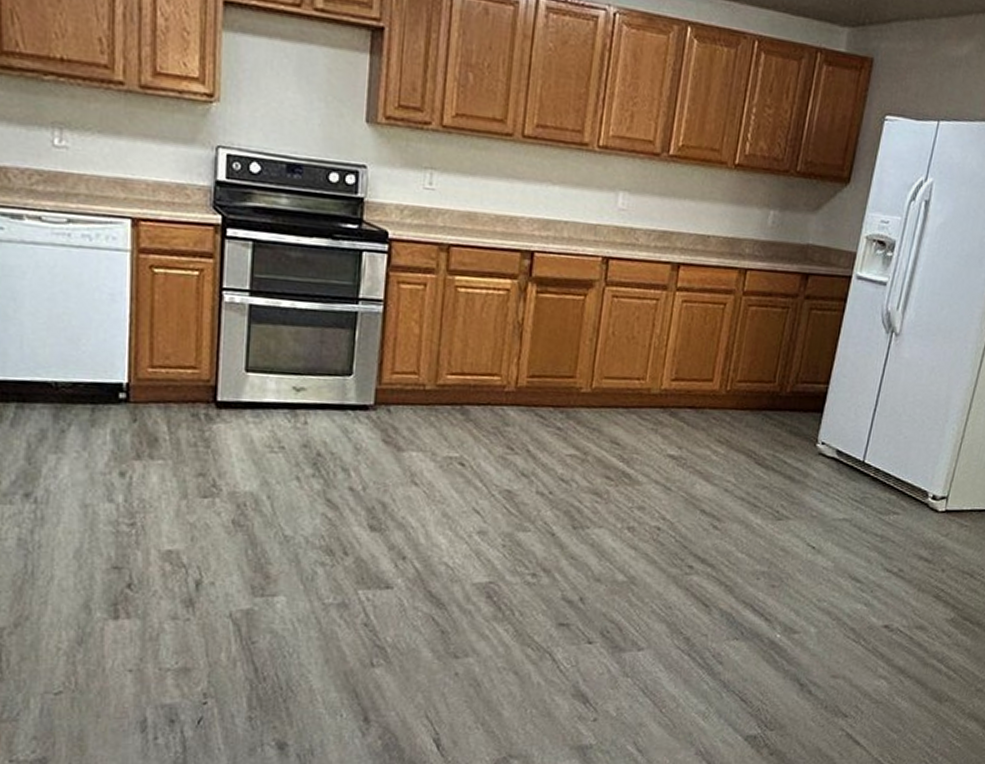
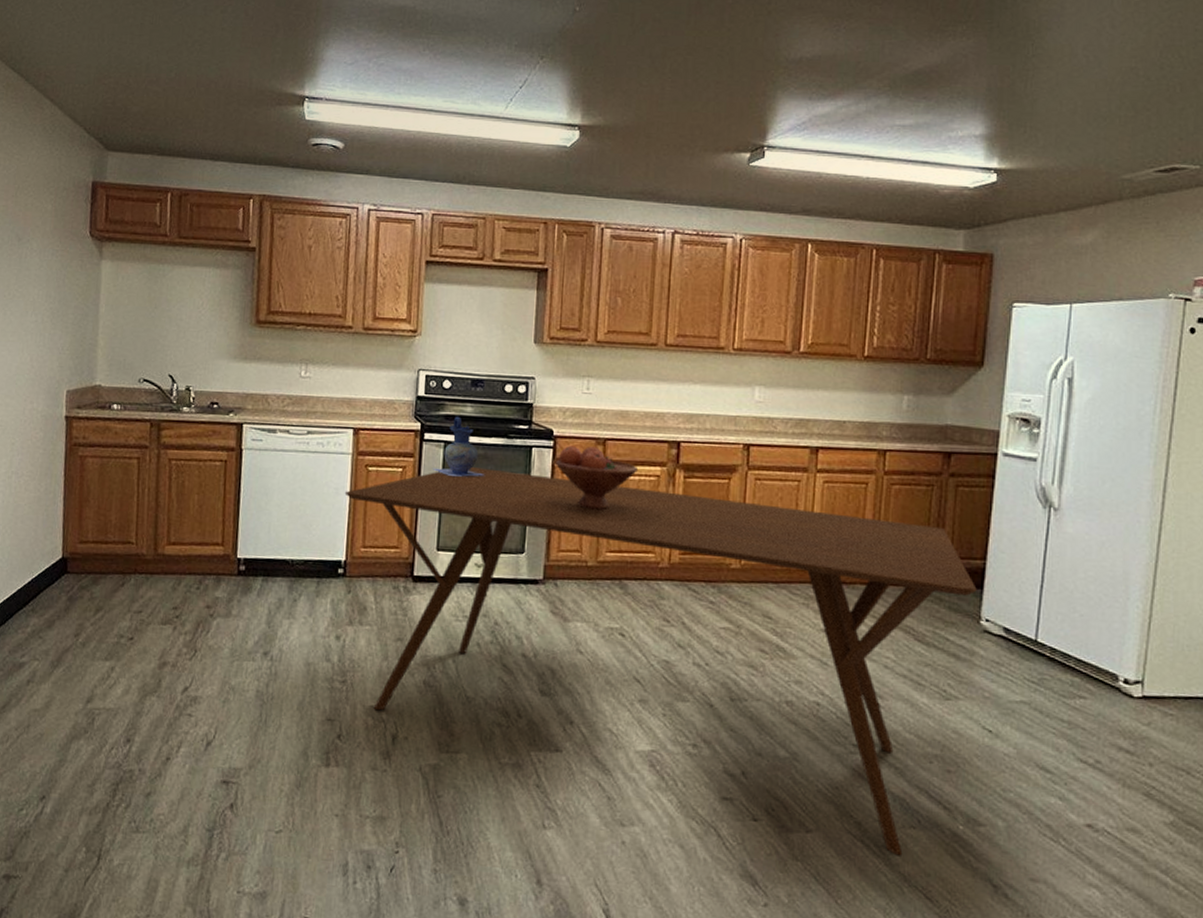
dining table: none [122,273,818,666] -> present [344,467,977,856]
pitcher: none [237,208,304,285] -> present [432,416,484,477]
fruit bowl: none [389,251,485,327] -> present [554,445,638,510]

